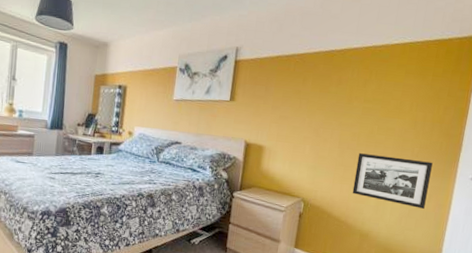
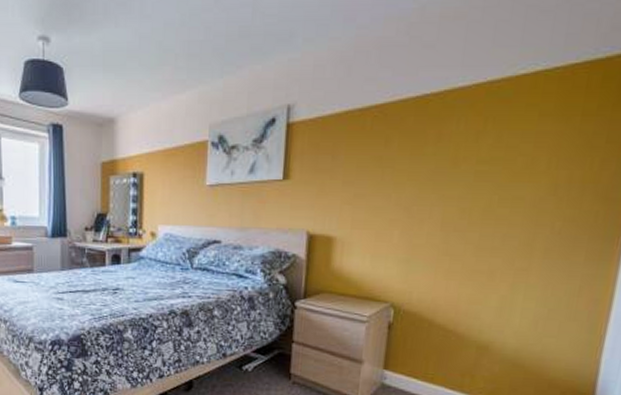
picture frame: present [352,153,433,209] -> none [463,236,584,306]

